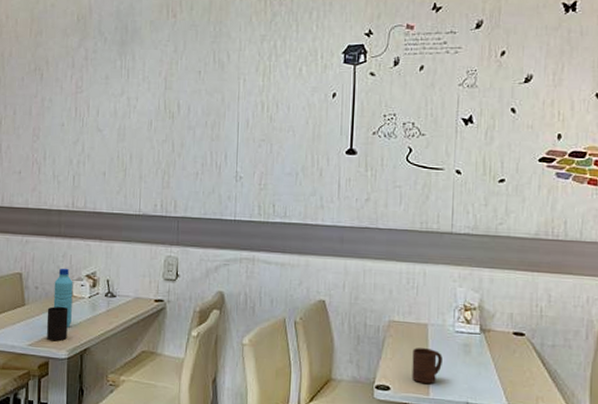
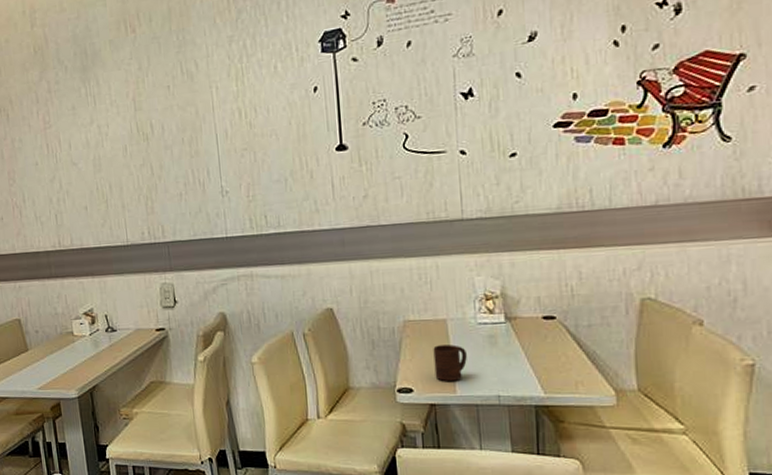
cup: present [46,306,68,342] -> none [50,346,75,382]
water bottle: present [53,268,73,328] -> none [53,308,76,367]

